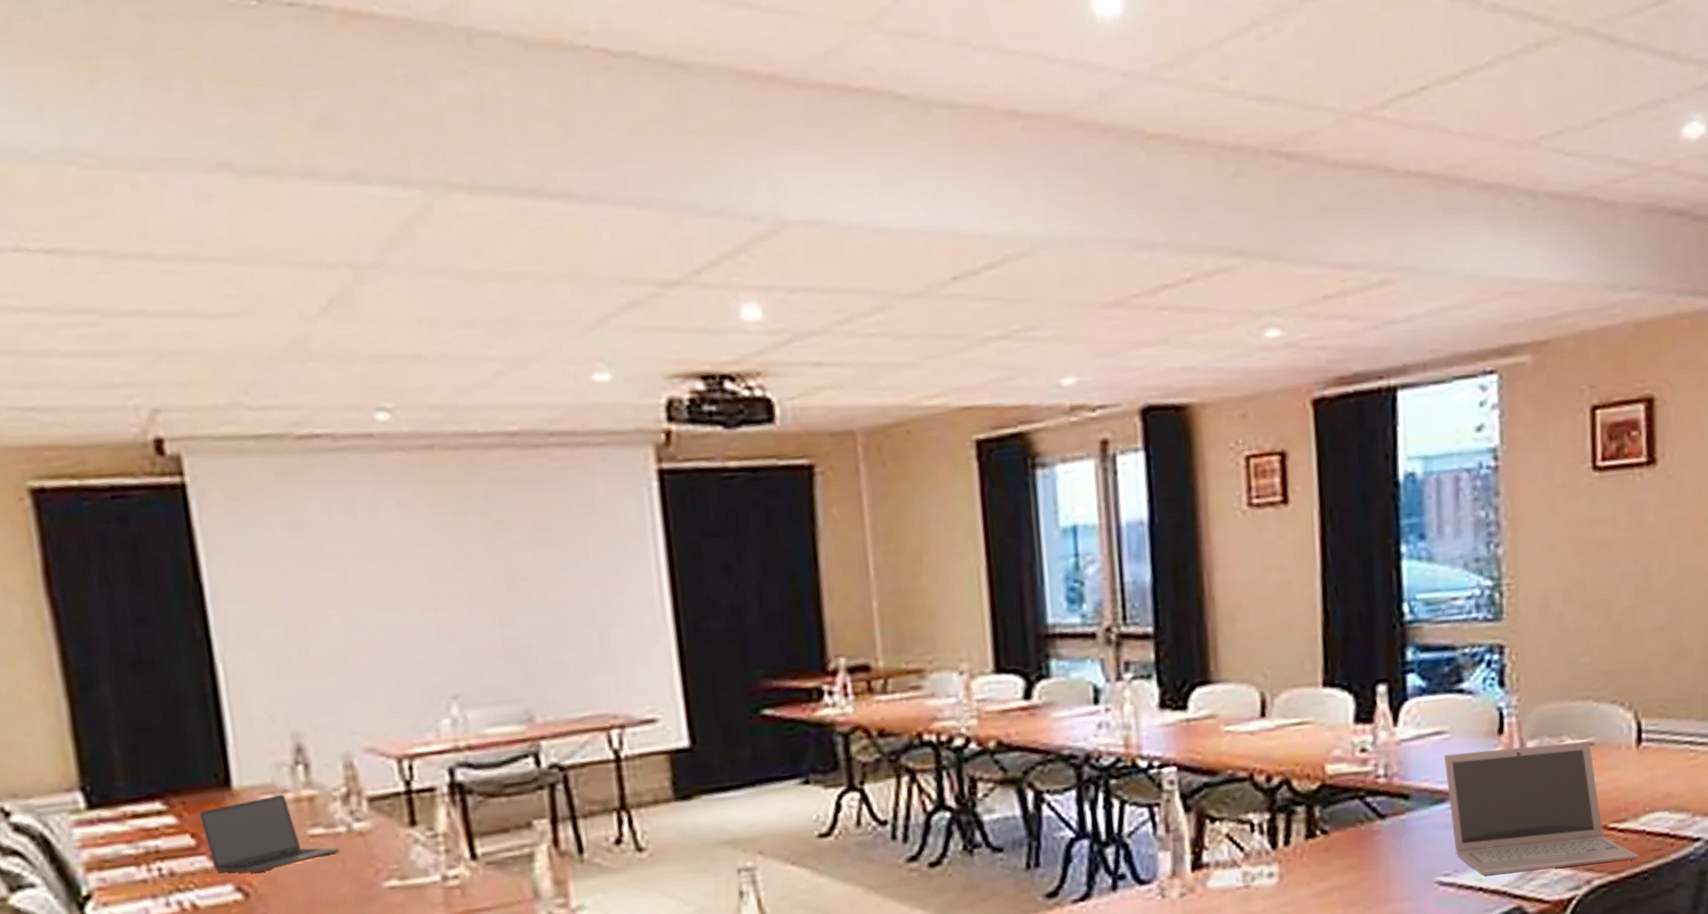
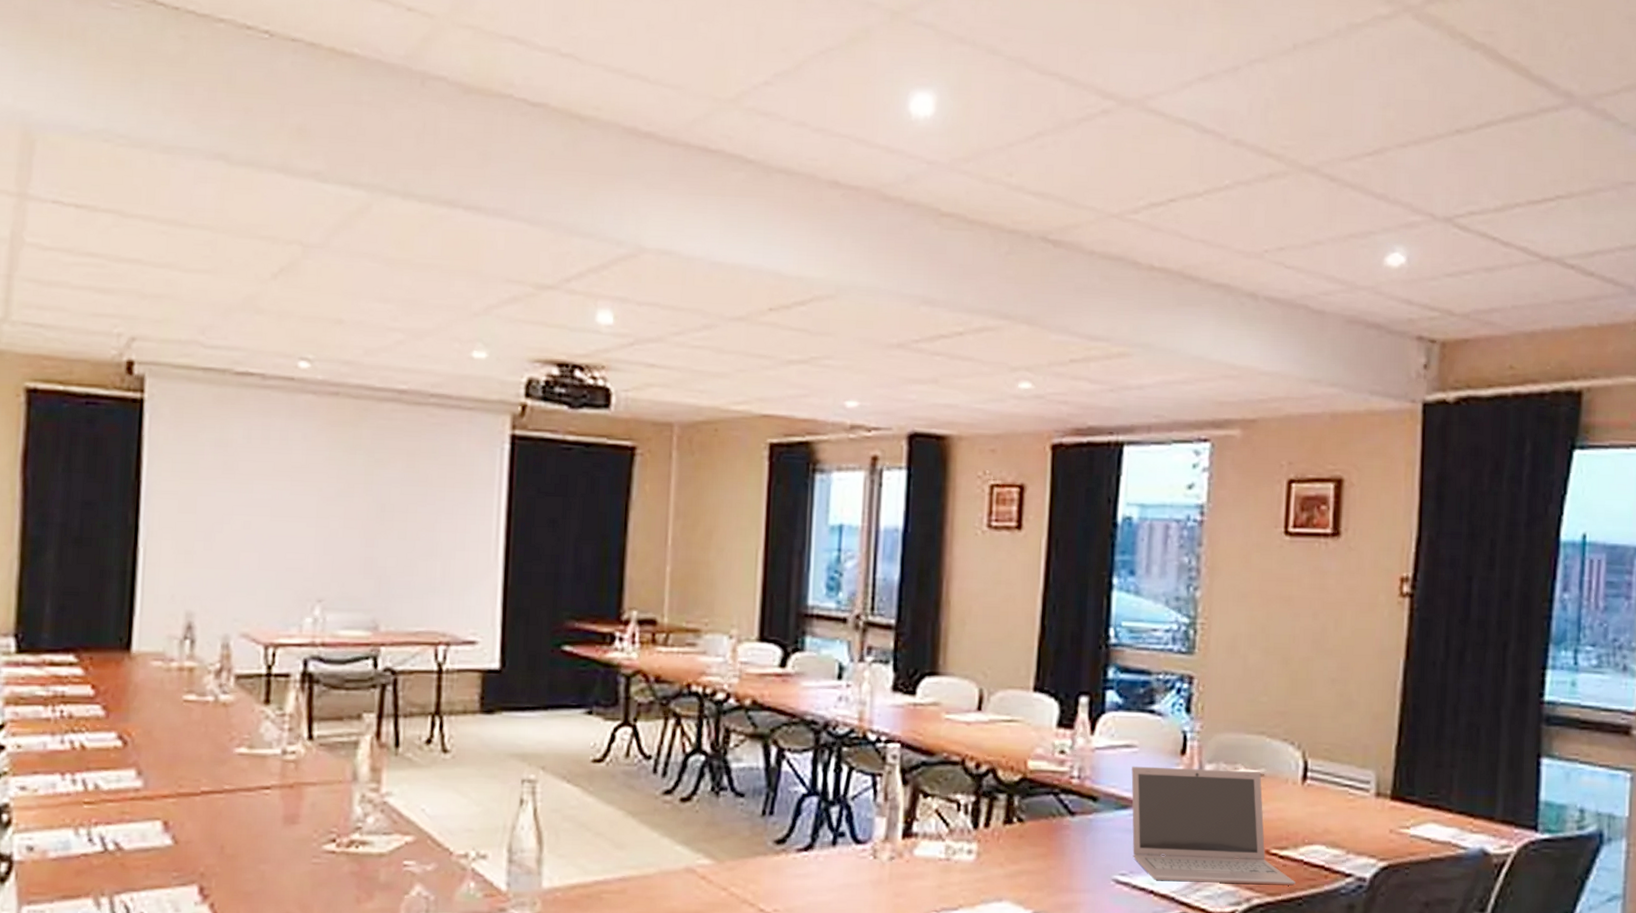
laptop: present [199,794,339,874] -> none [101,662,205,726]

